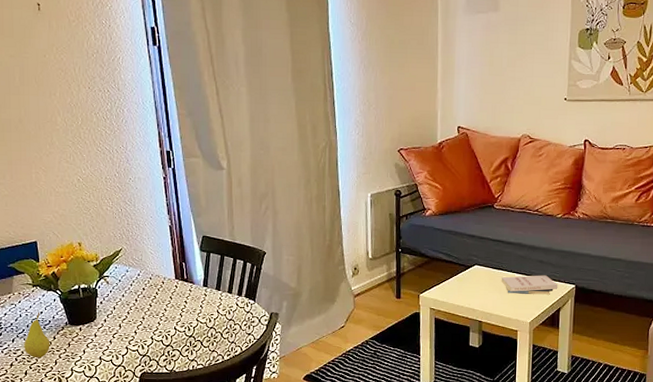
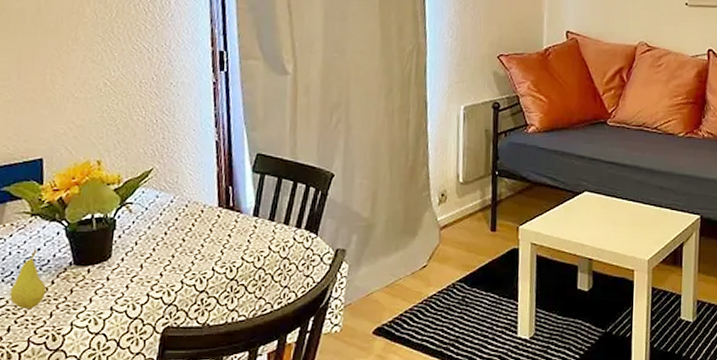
books: present [501,275,558,295] -> none [615,203,681,227]

